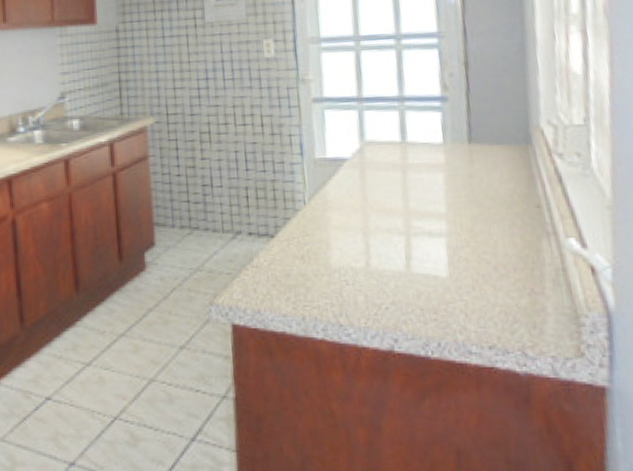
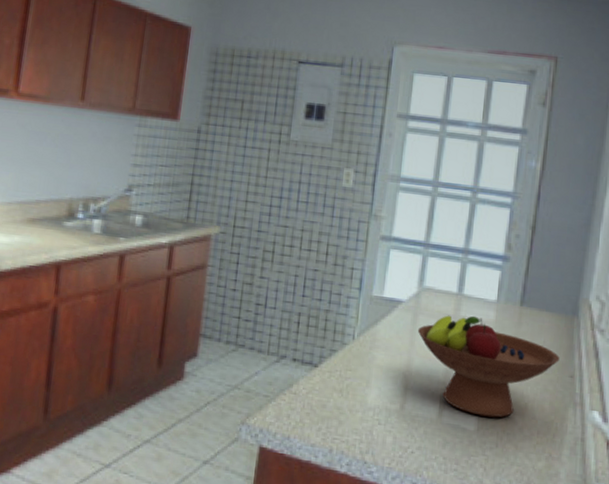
fruit bowl: none [367,161,522,261] -> present [417,315,560,418]

